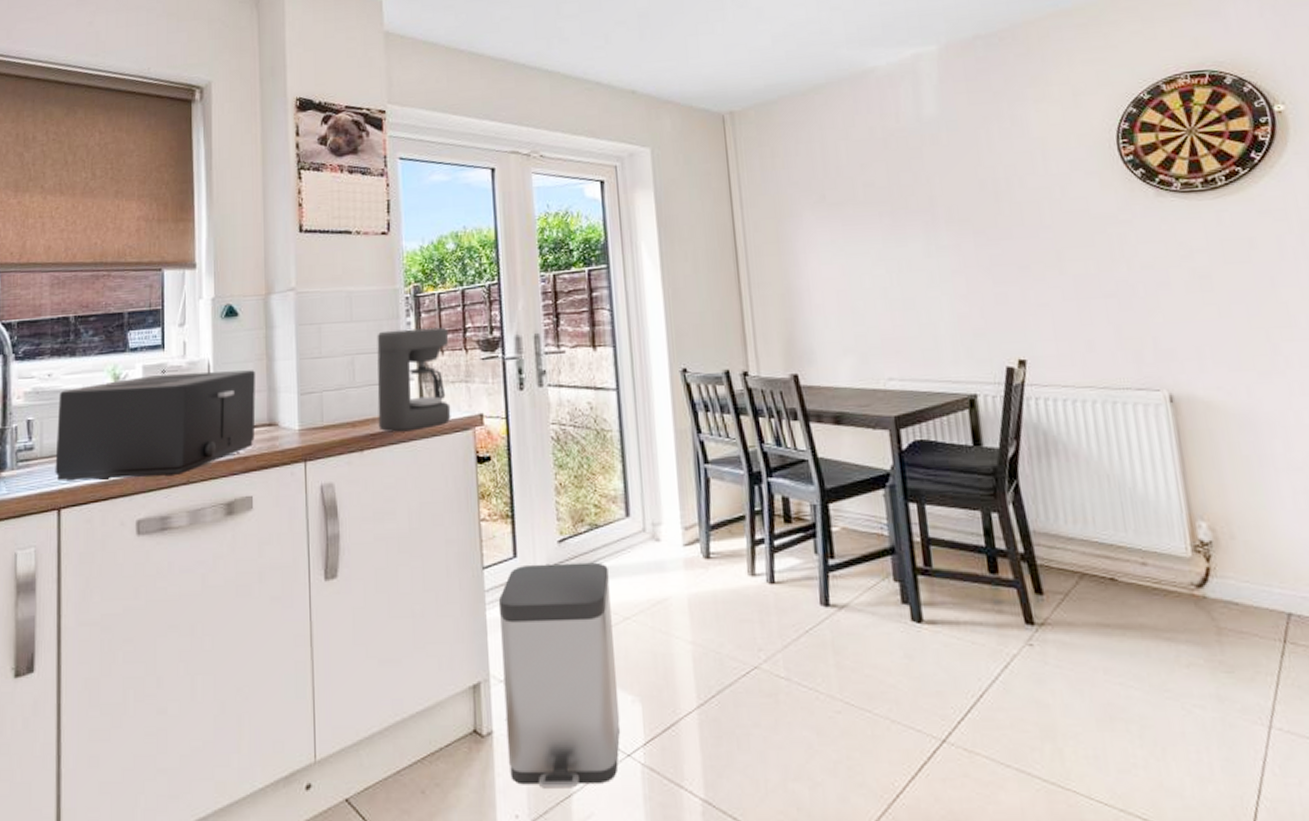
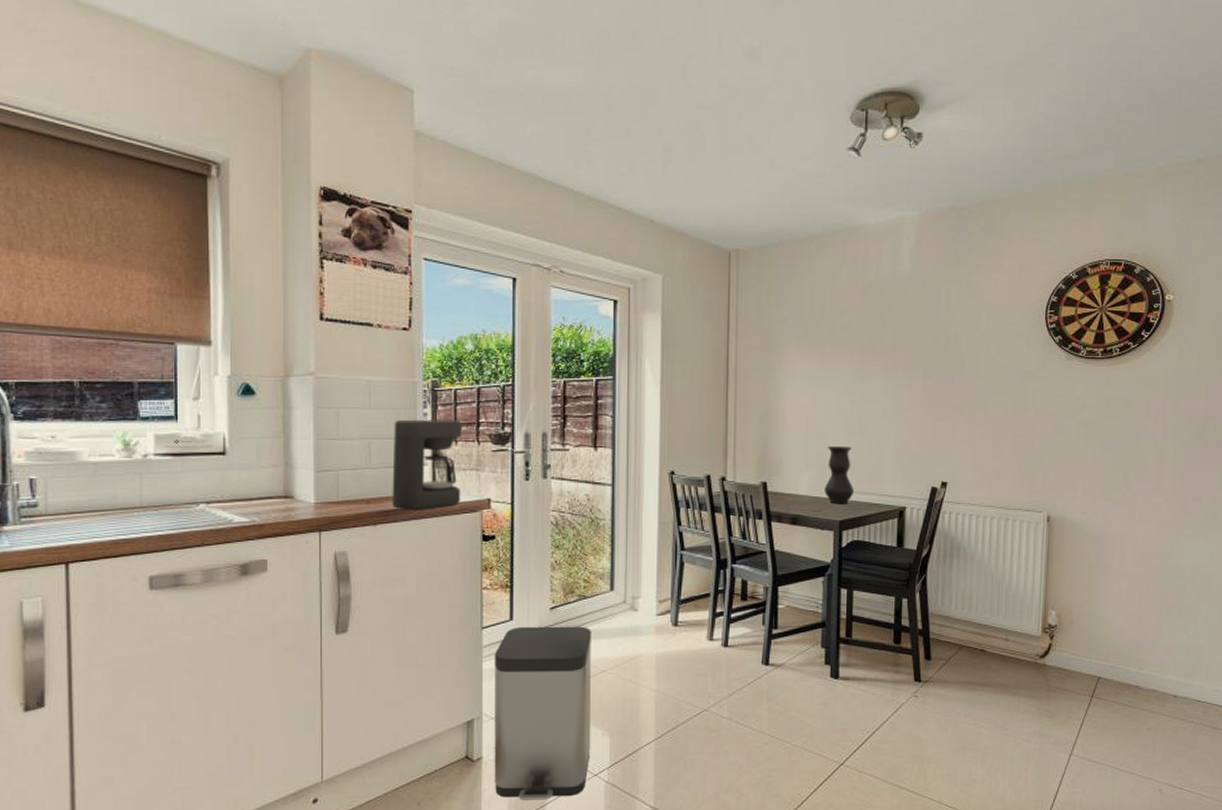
toaster: present [55,370,256,482] -> none [61,445,272,539]
vase: none [866,324,908,397] -> present [824,446,855,505]

